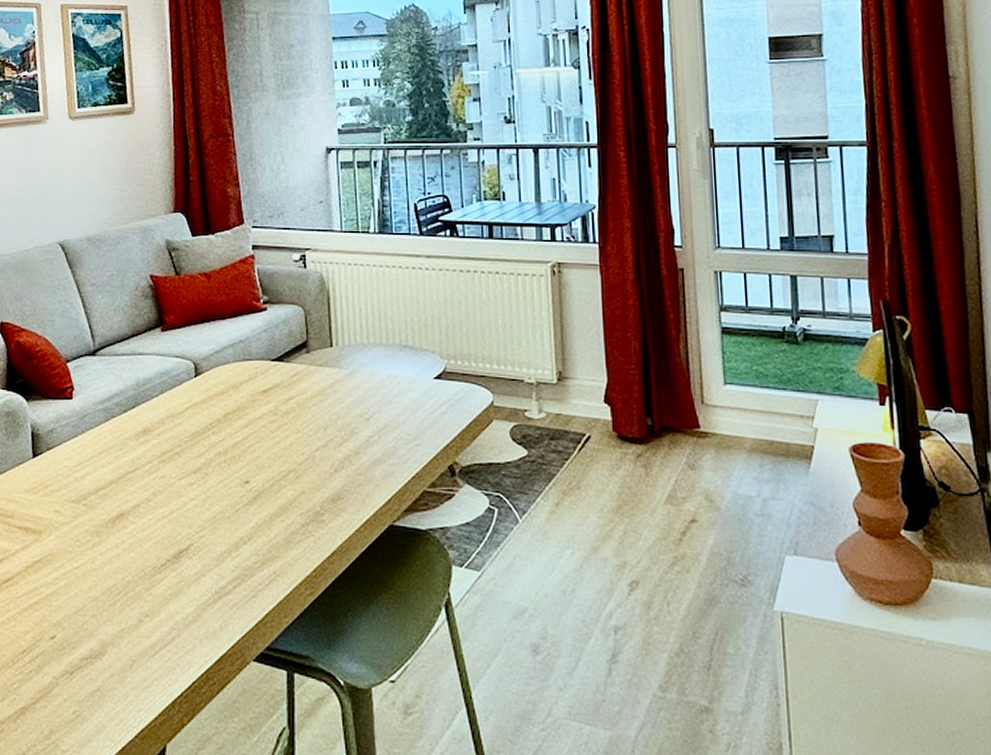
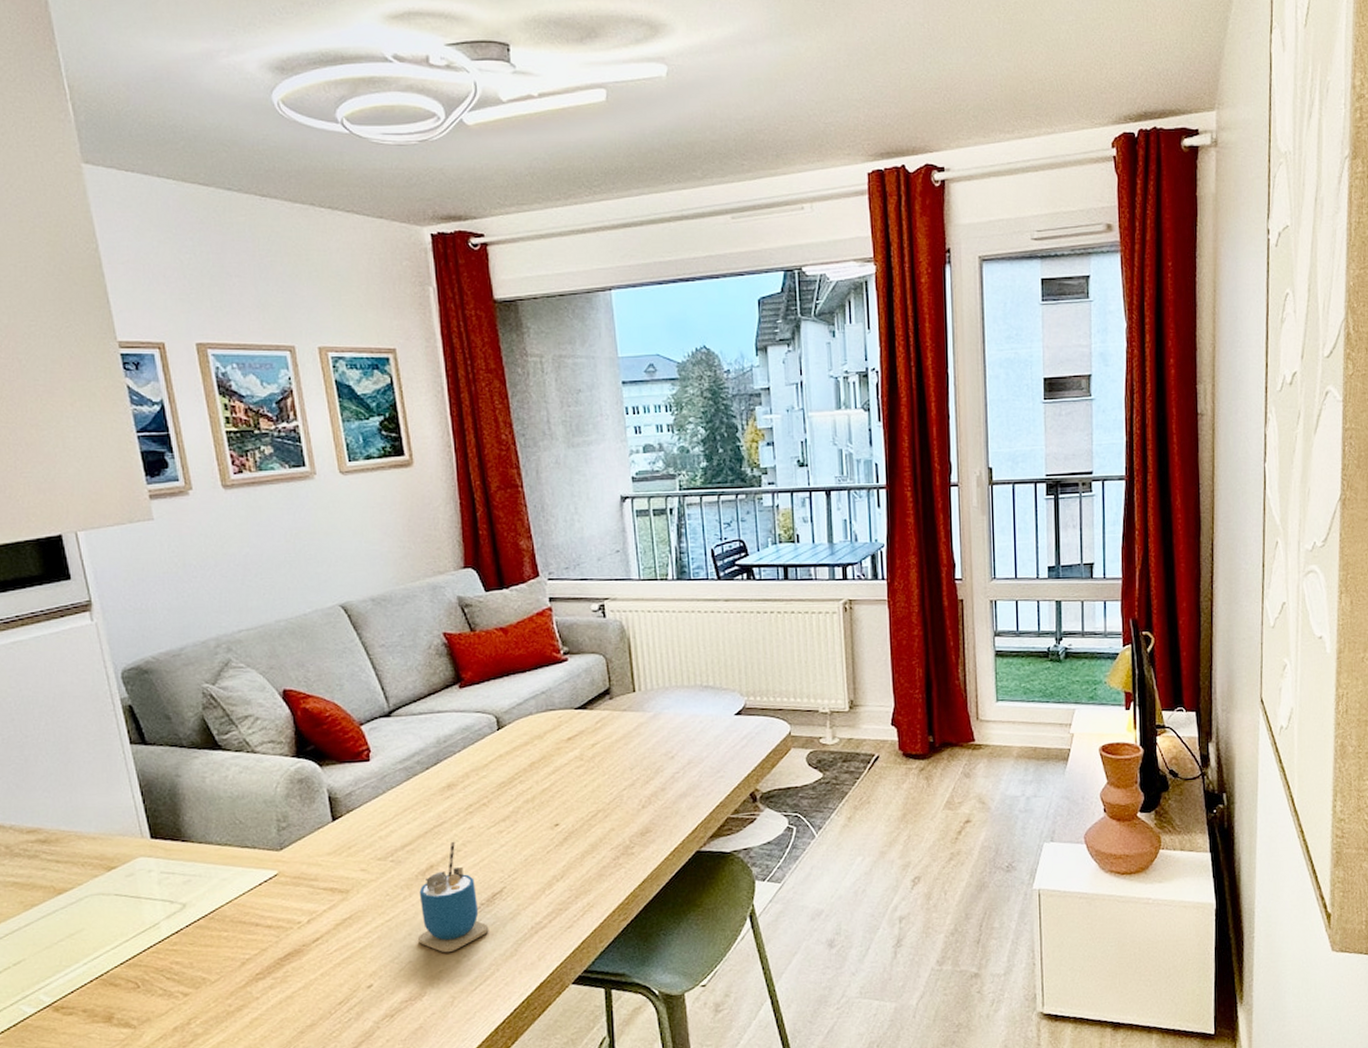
cup: none [103,489,173,610] -> present [418,841,489,953]

